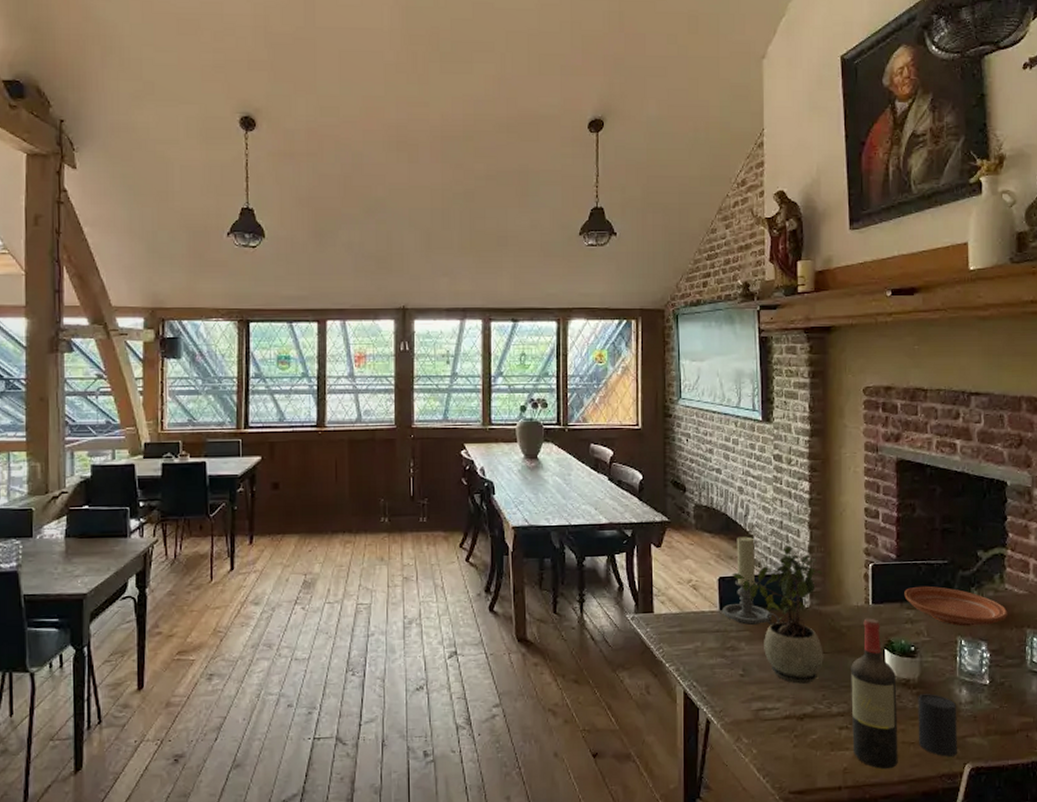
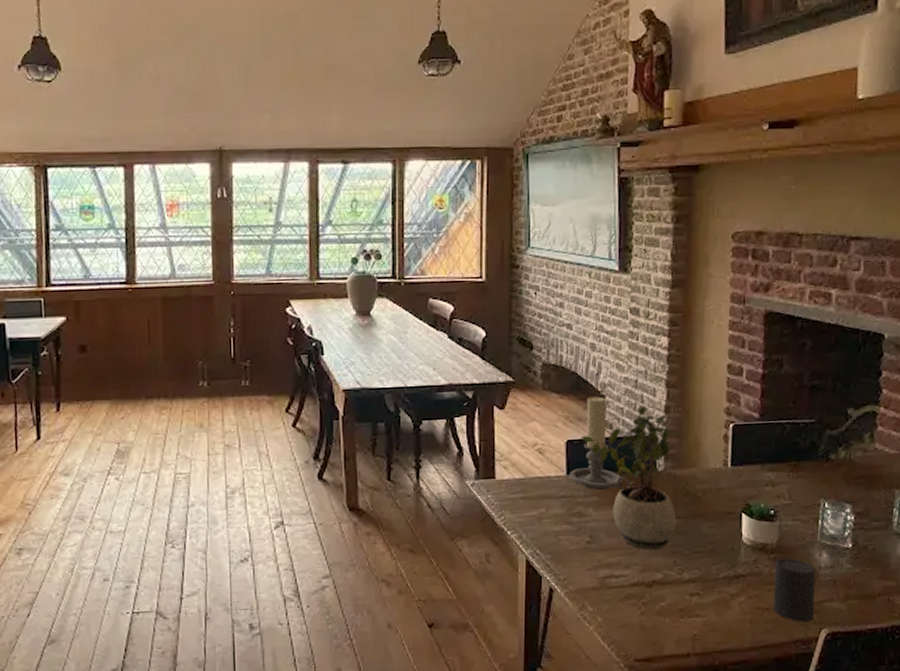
wine bottle: present [851,618,898,770] -> none [703,481,753,636]
plate: present [904,585,1008,627] -> none [766,446,877,489]

